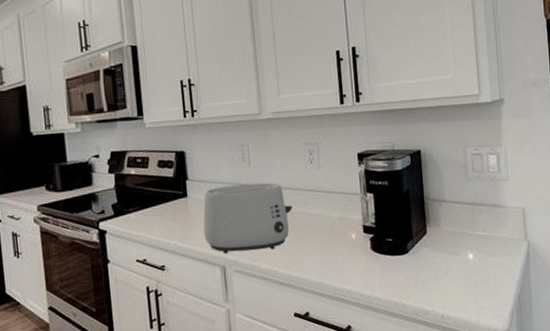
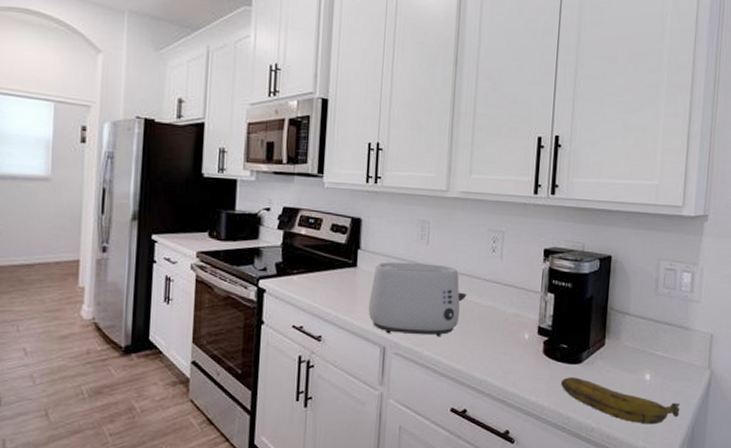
banana: none [392,267,505,301] -> present [561,377,681,425]

